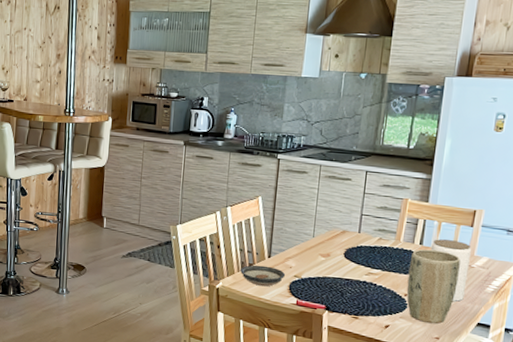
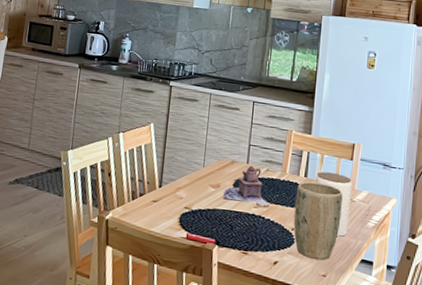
saucer: present [240,265,286,287] -> none [131,195,176,219]
teapot: none [333,235,382,274] -> present [223,165,270,206]

